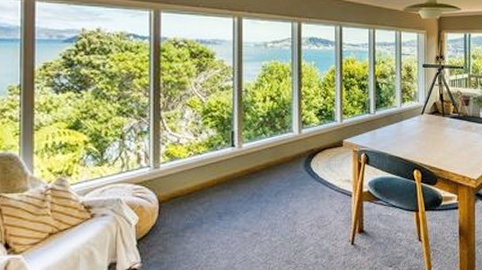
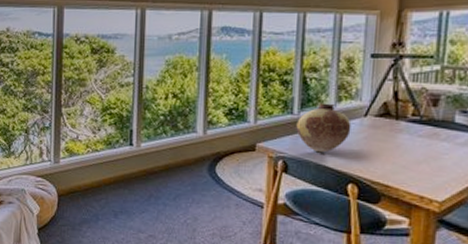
vase: none [373,104,413,145] -> present [296,103,352,153]

